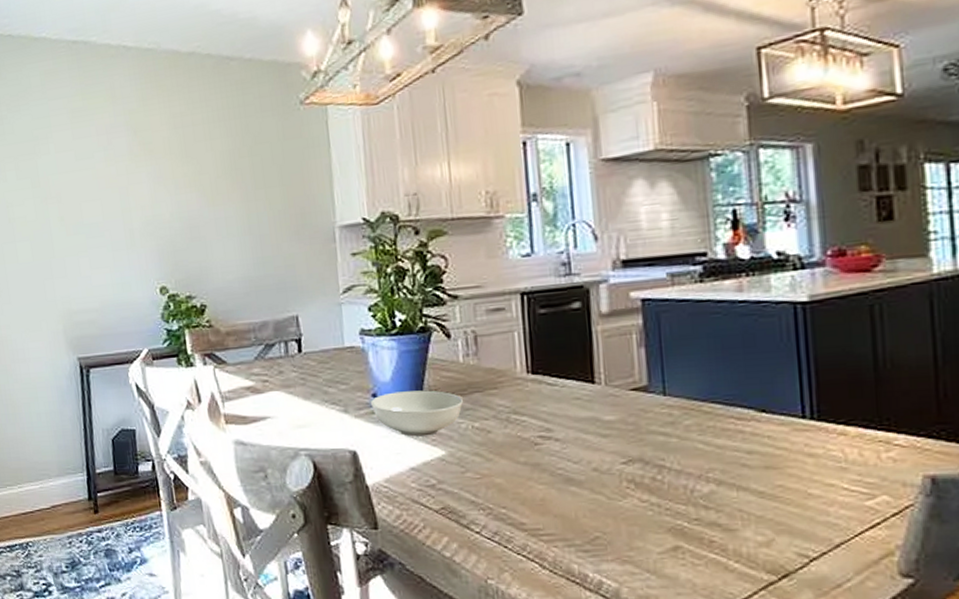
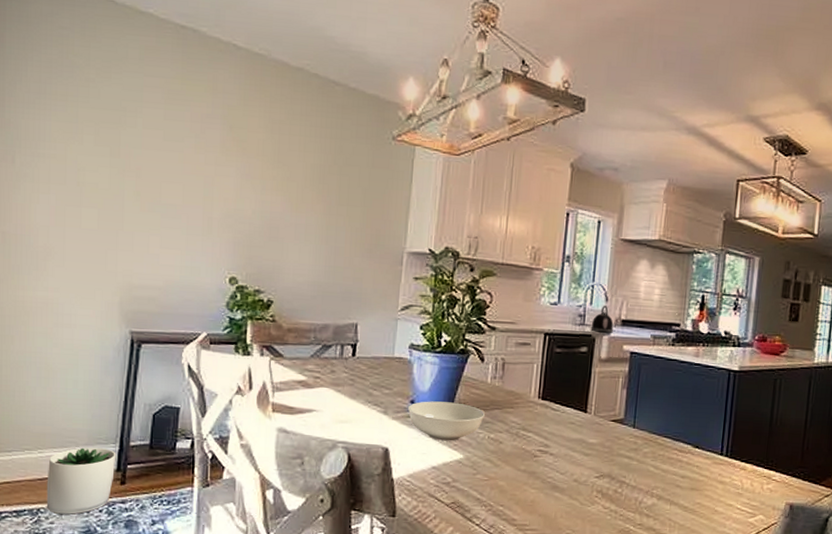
planter: none [28,478,87,547] -> present [46,447,116,515]
kettle: none [580,245,612,281] -> present [590,305,614,333]

